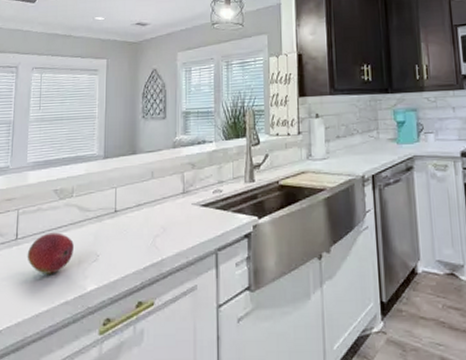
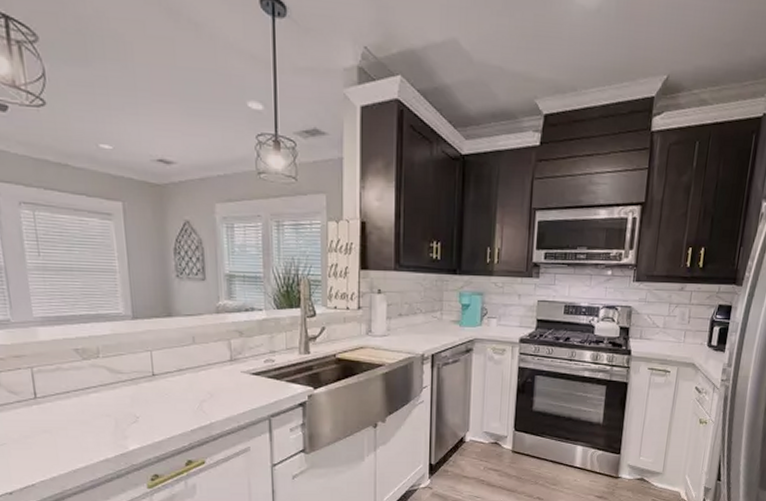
fruit: present [27,232,74,274] -> none [51,393,108,433]

